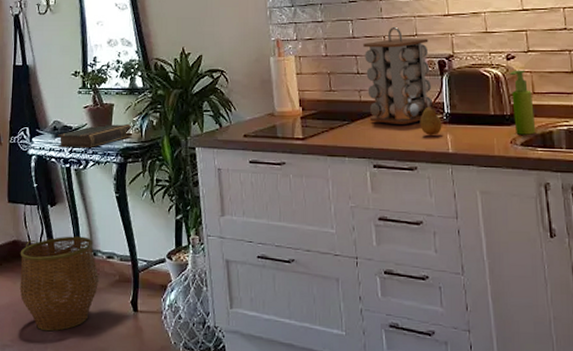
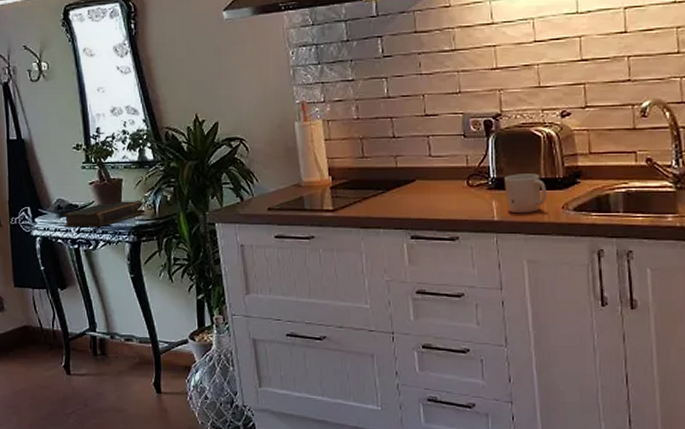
basket: present [19,236,100,332] -> none [32,319,119,416]
spice rack: present [363,26,434,125] -> none [400,83,478,193]
fruit: present [420,103,442,137] -> none [462,167,487,204]
mug: none [458,110,497,147] -> present [505,173,548,214]
soap dispenser: present [510,70,536,135] -> none [564,128,591,199]

